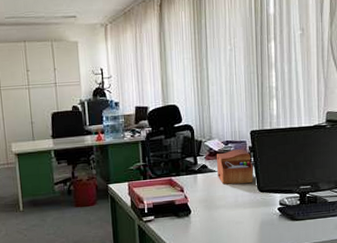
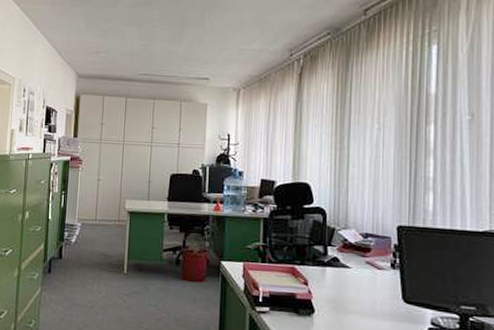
sewing box: present [217,148,254,185] -> none [352,244,399,290]

